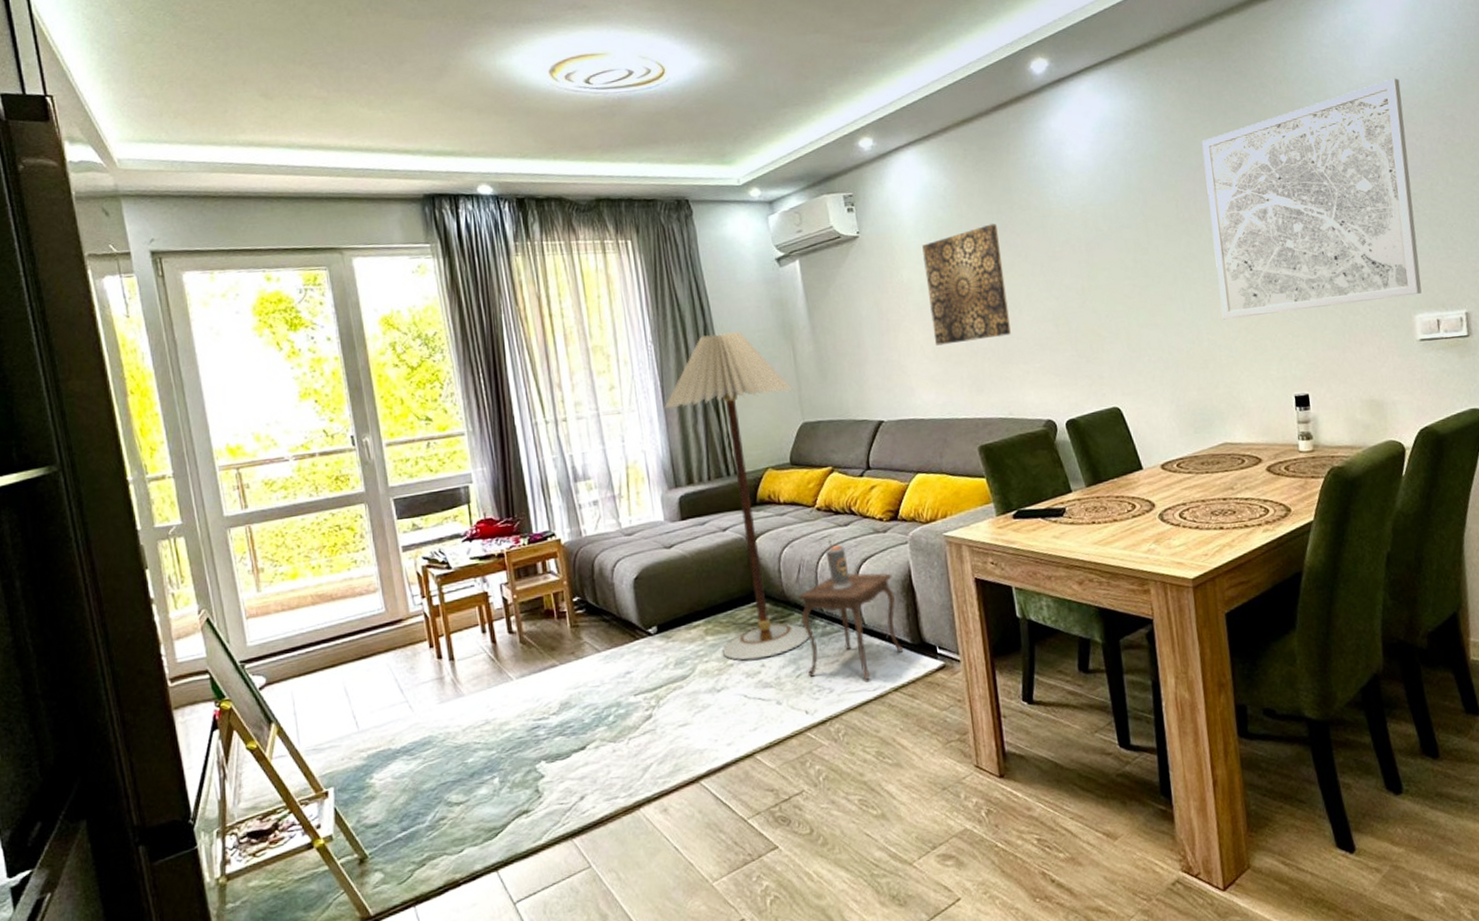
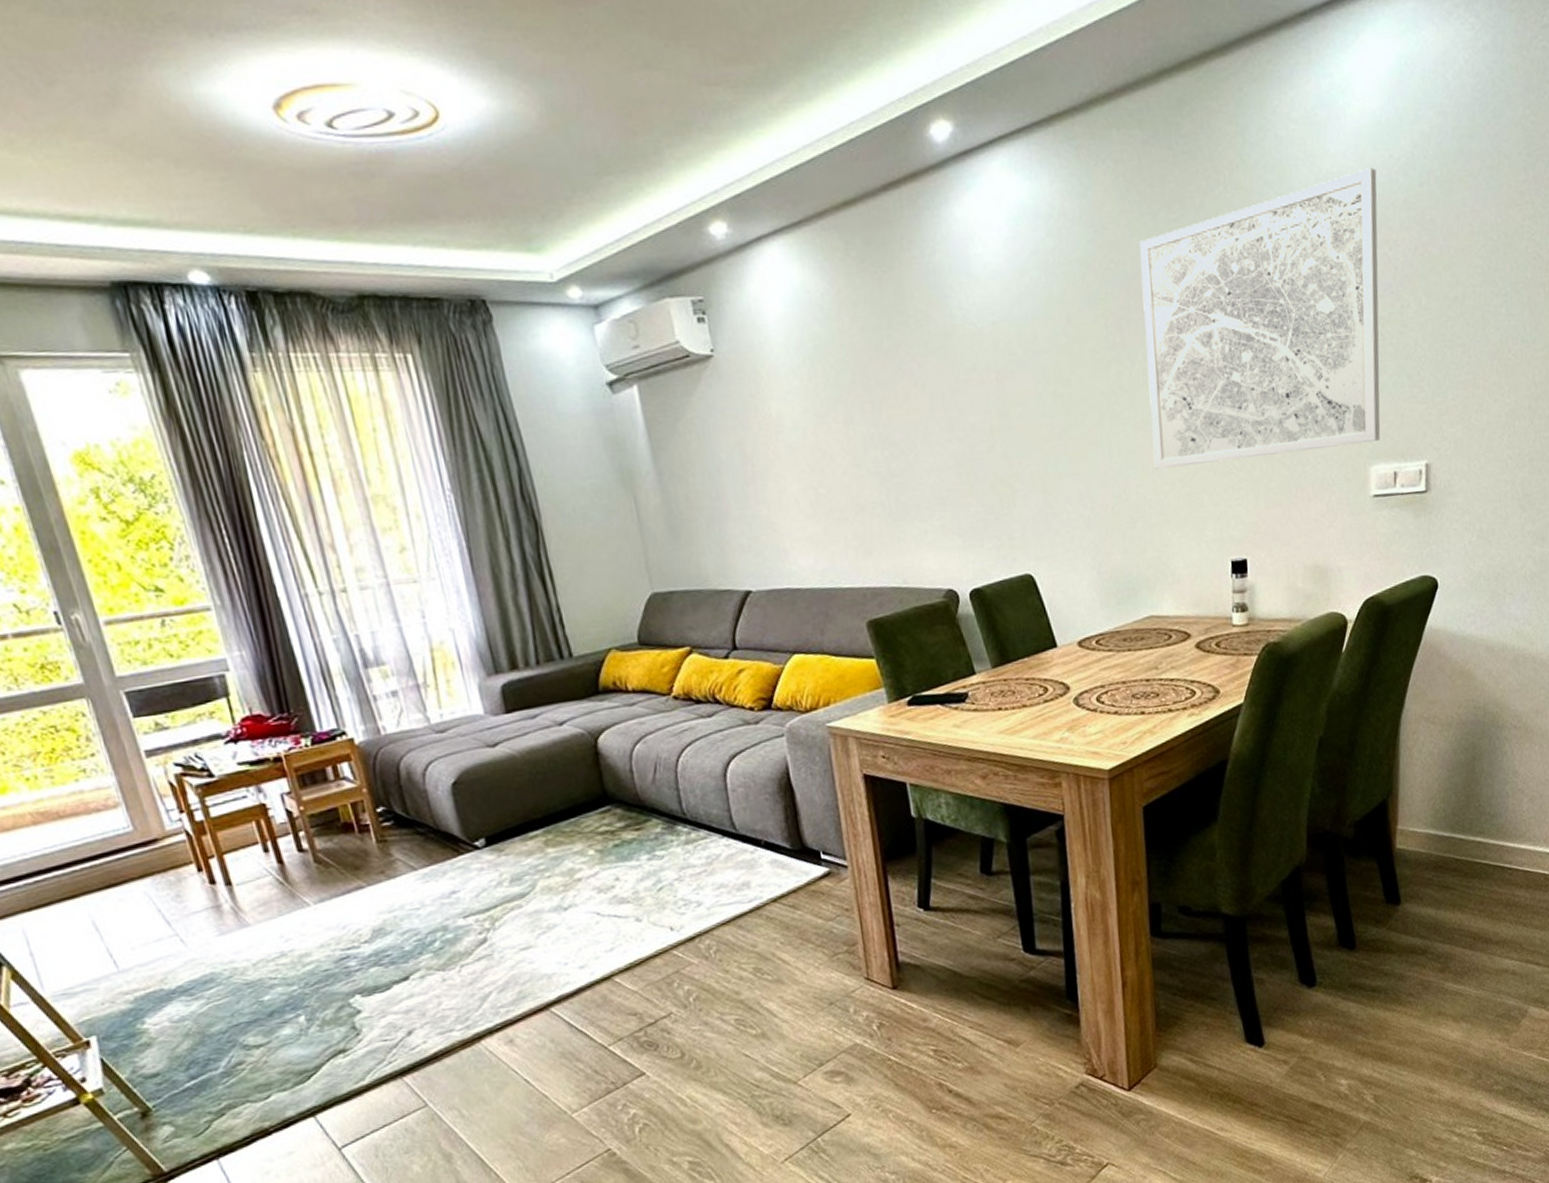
floor lamp: present [664,332,809,661] -> none [474,478,671,874]
side table: present [798,540,904,681] -> none [655,733,783,892]
wall art: present [922,223,1011,346] -> none [794,343,905,498]

